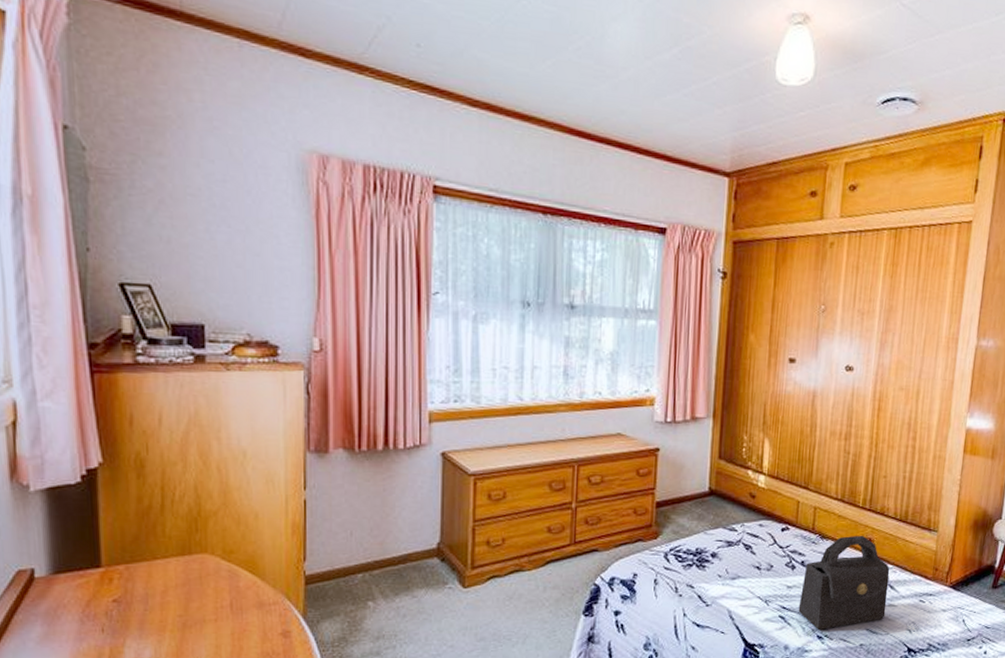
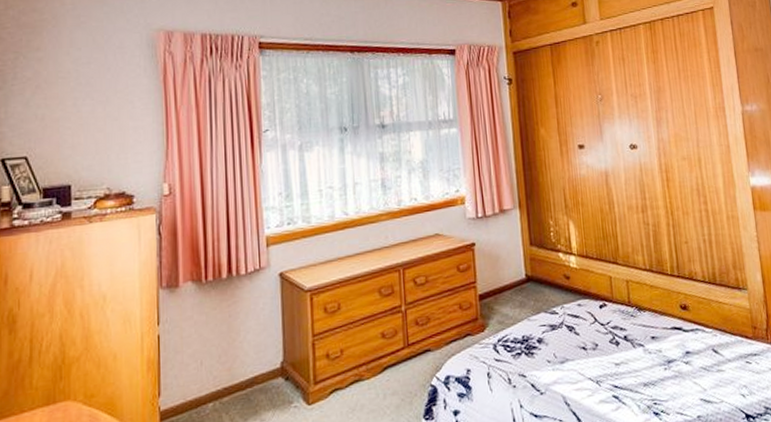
handbag: present [798,535,890,630] -> none [629,302,716,406]

